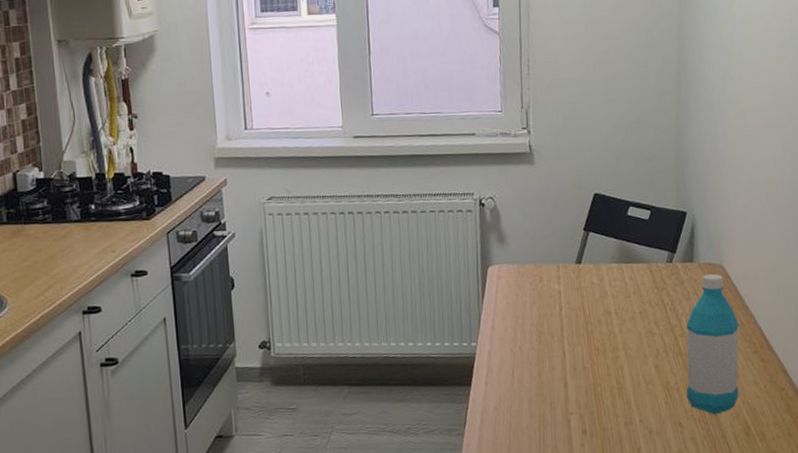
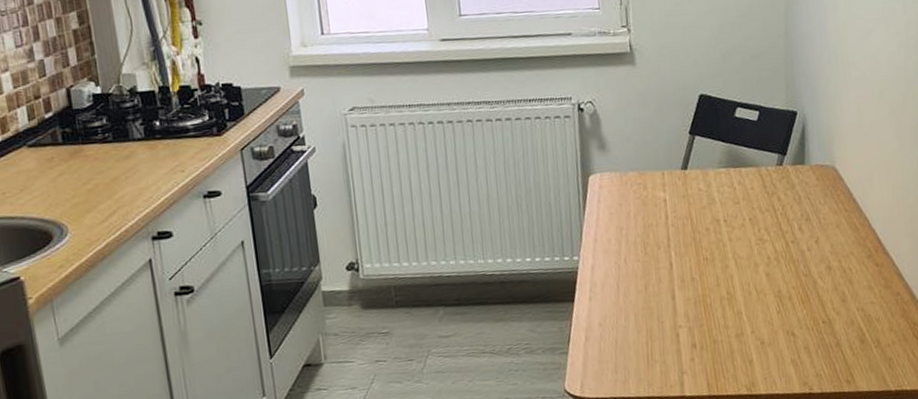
water bottle: present [686,273,740,415] -> none [798,176,854,323]

